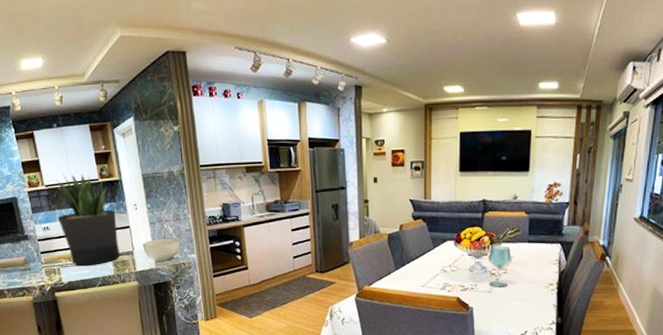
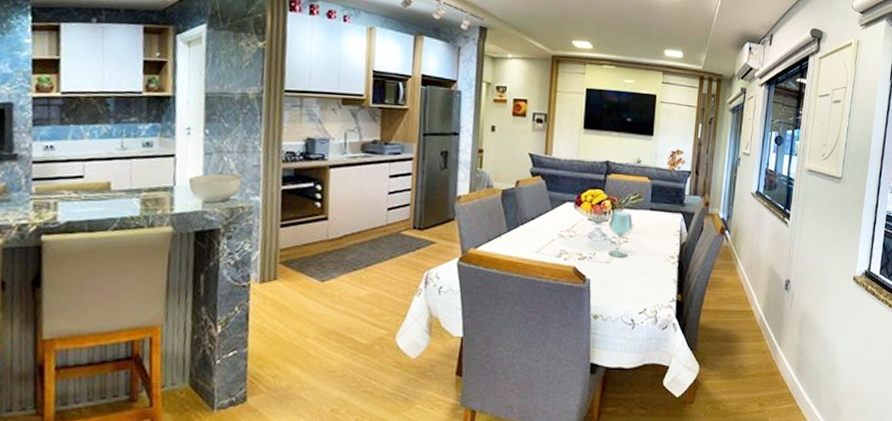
planter: present [56,173,121,266] -> none [69,79,159,202]

